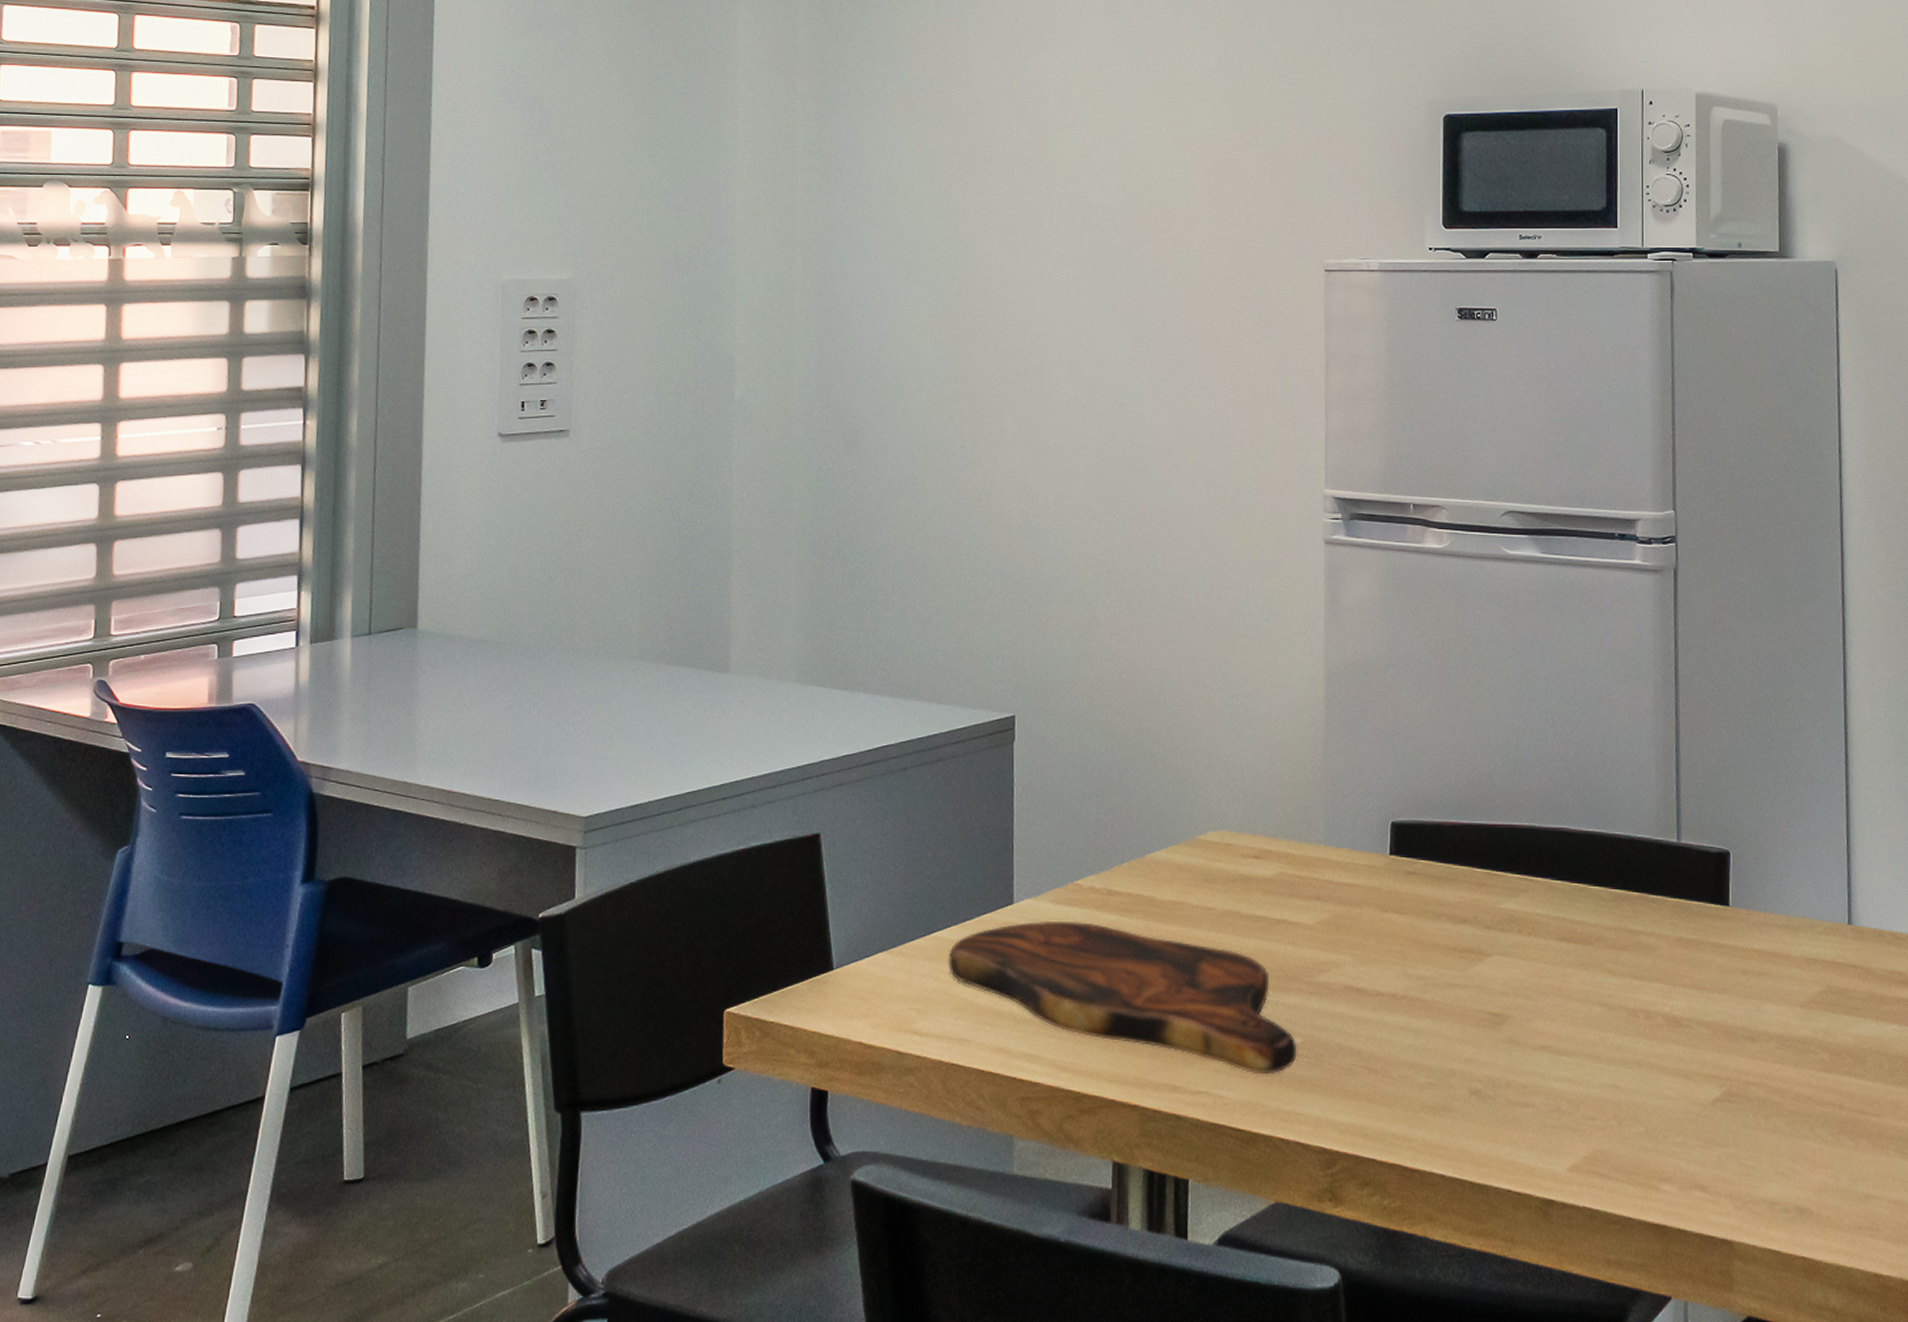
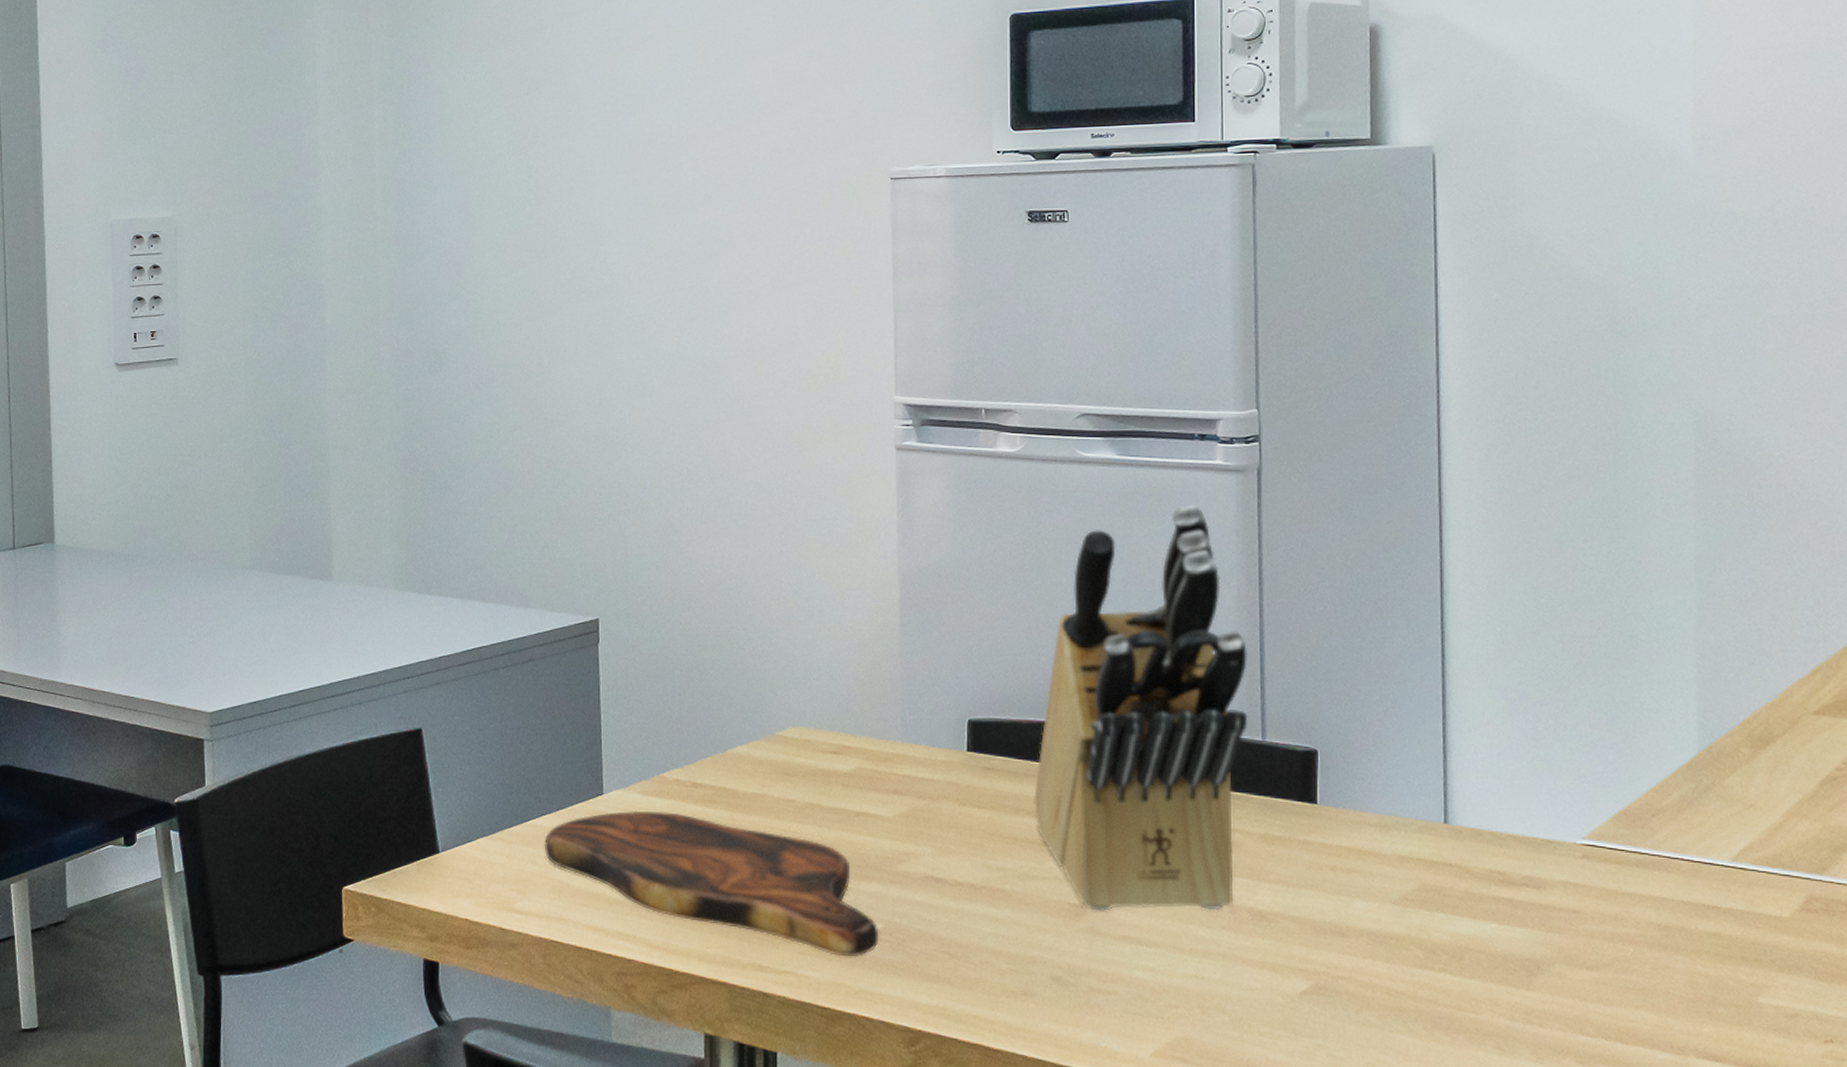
knife block: none [1454,603,1665,1020] -> present [1033,504,1249,911]

